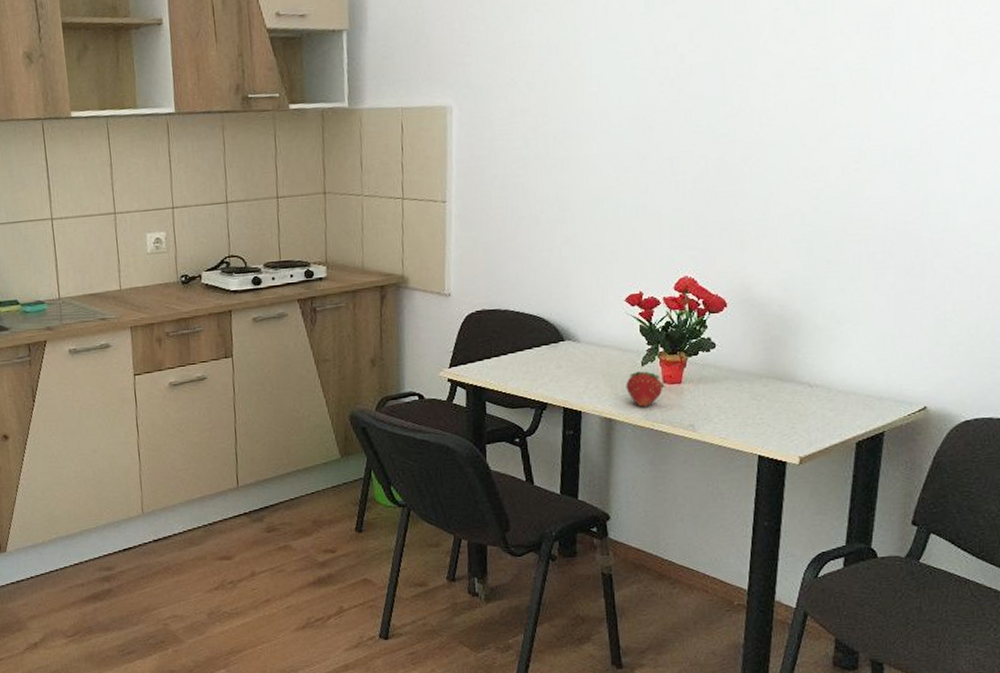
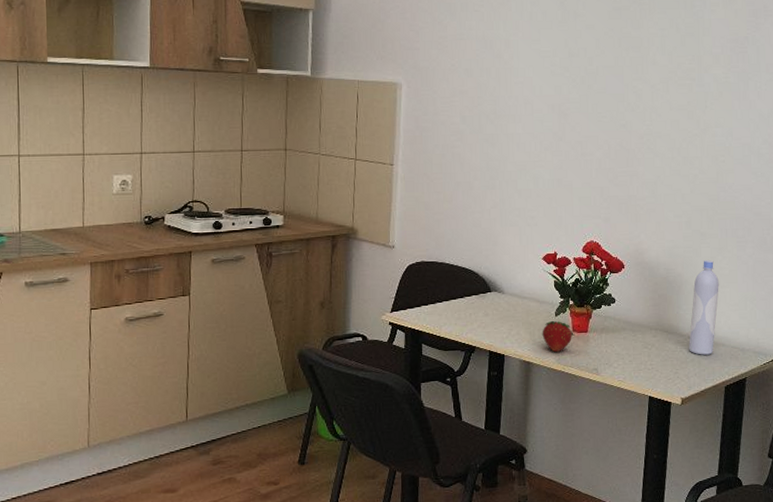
bottle: none [809,291,850,406] -> present [689,259,719,355]

